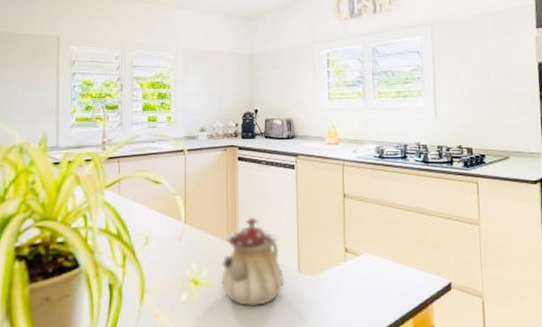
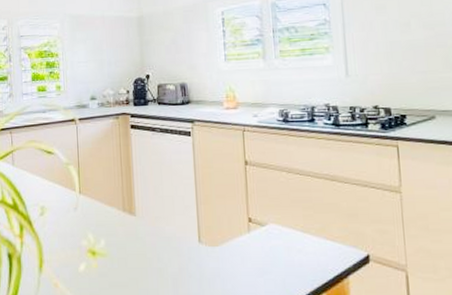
teapot: present [220,218,284,307] -> none [118,187,184,278]

